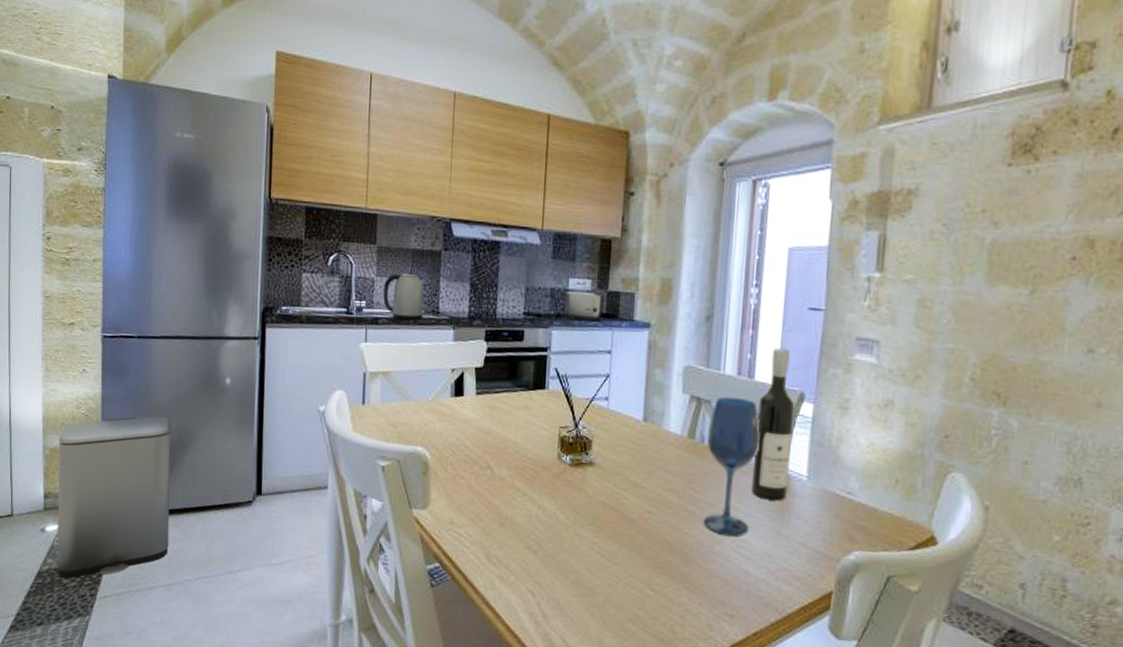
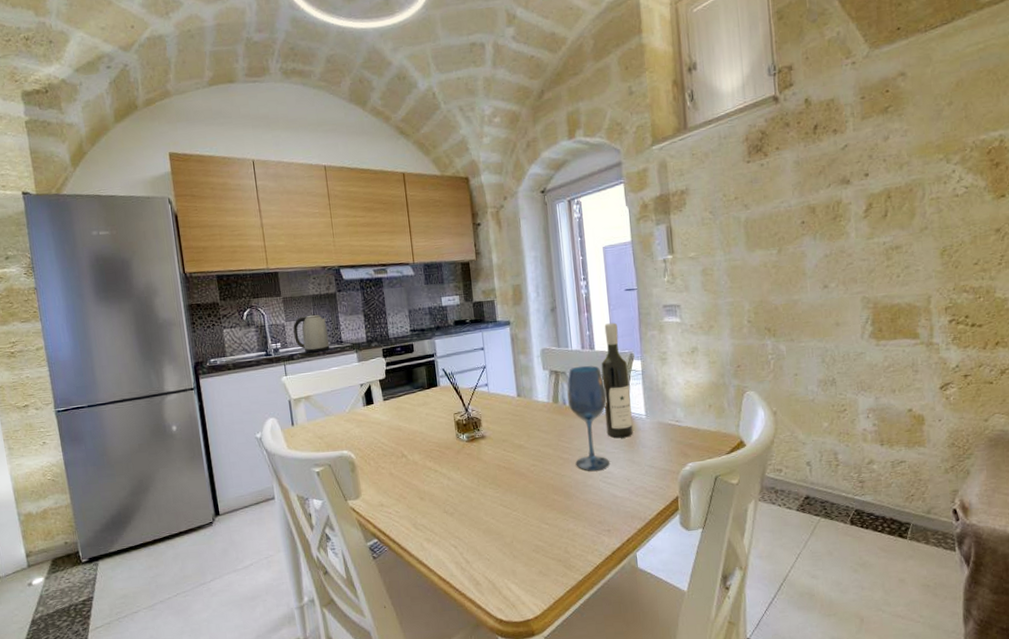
pedal bin: present [57,416,171,579] -> none [31,468,146,621]
toaster: present [564,290,607,322] -> none [440,305,473,329]

